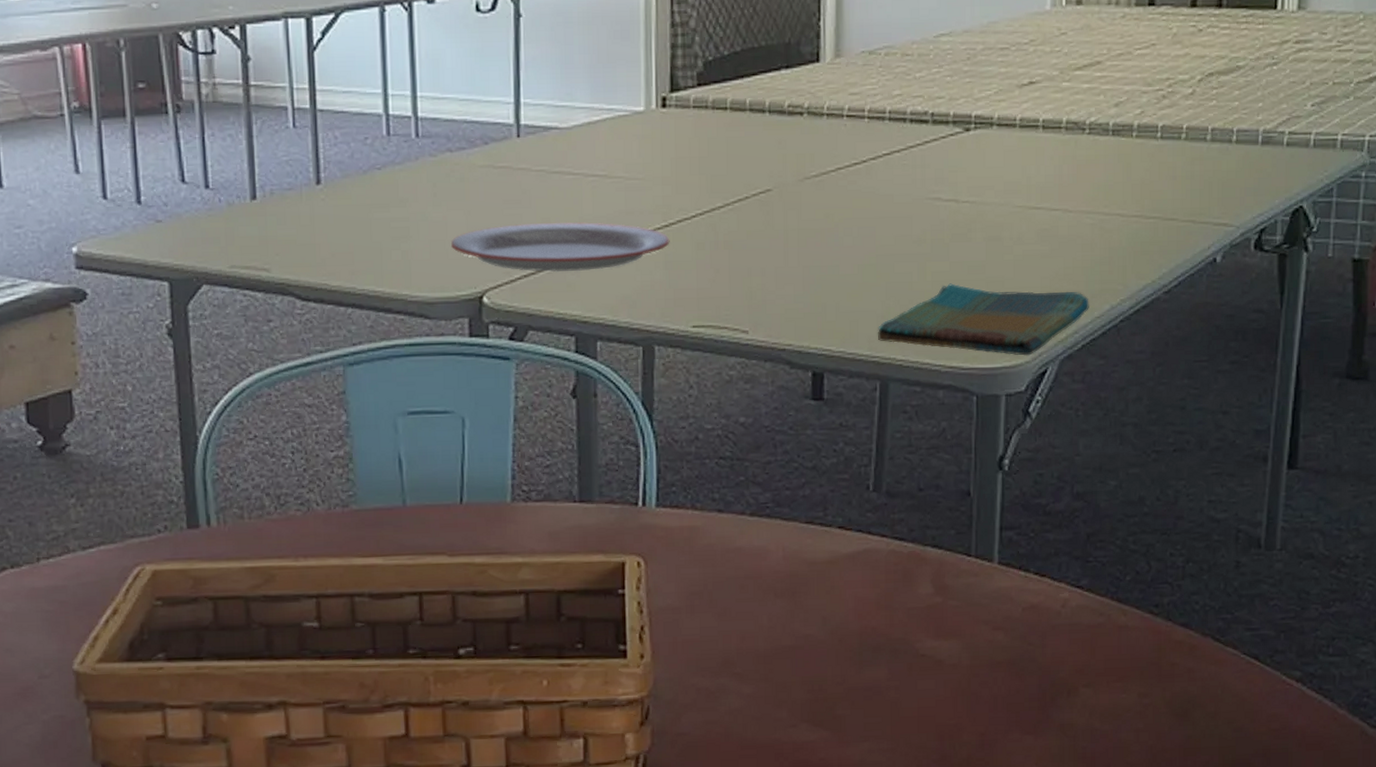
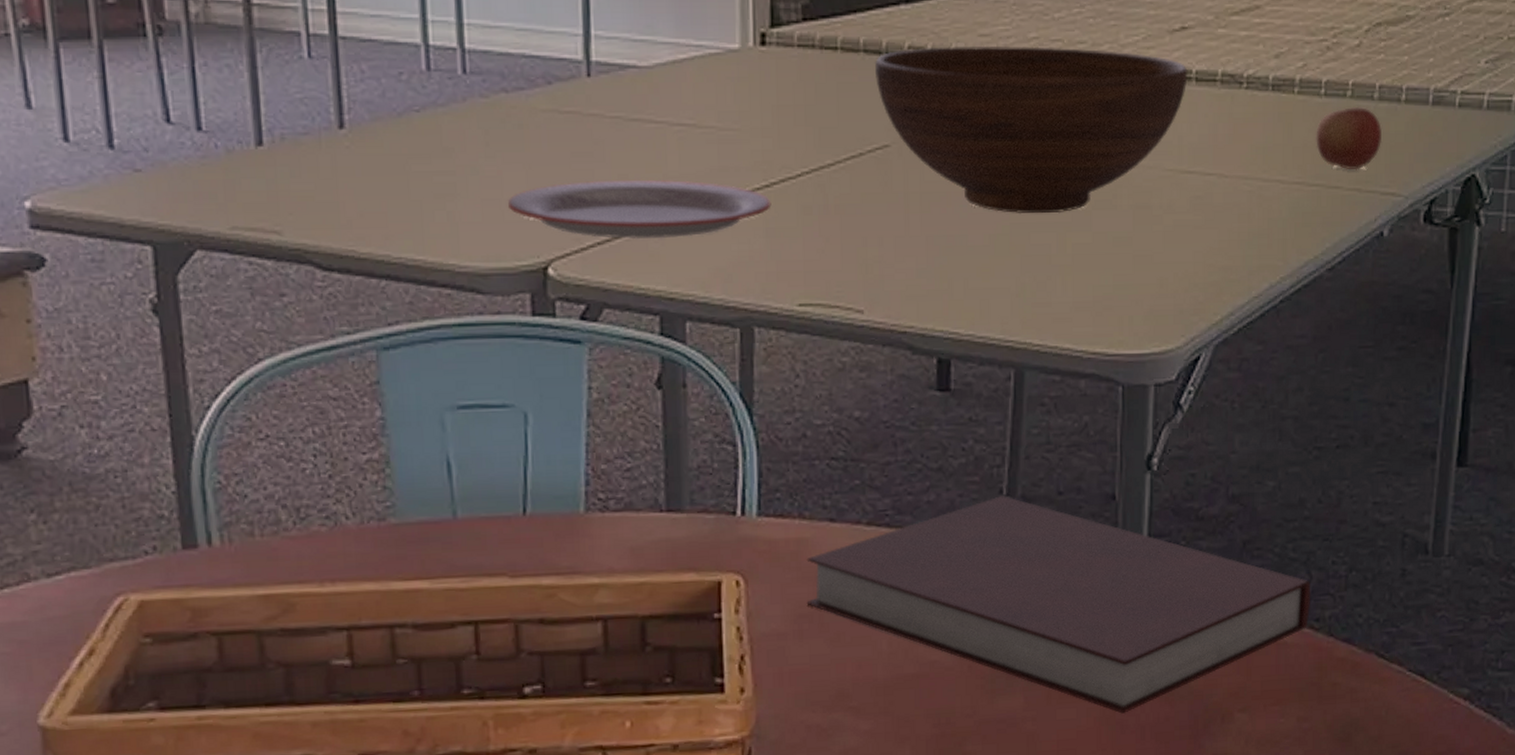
notebook: none [697,491,1151,686] -> present [806,496,1311,714]
fruit bowl: none [758,102,1035,247] -> present [874,45,1188,214]
dish towel: present [878,283,1089,356] -> none [1012,257,1246,340]
apple: none [1153,147,1214,204] -> present [1316,106,1382,170]

